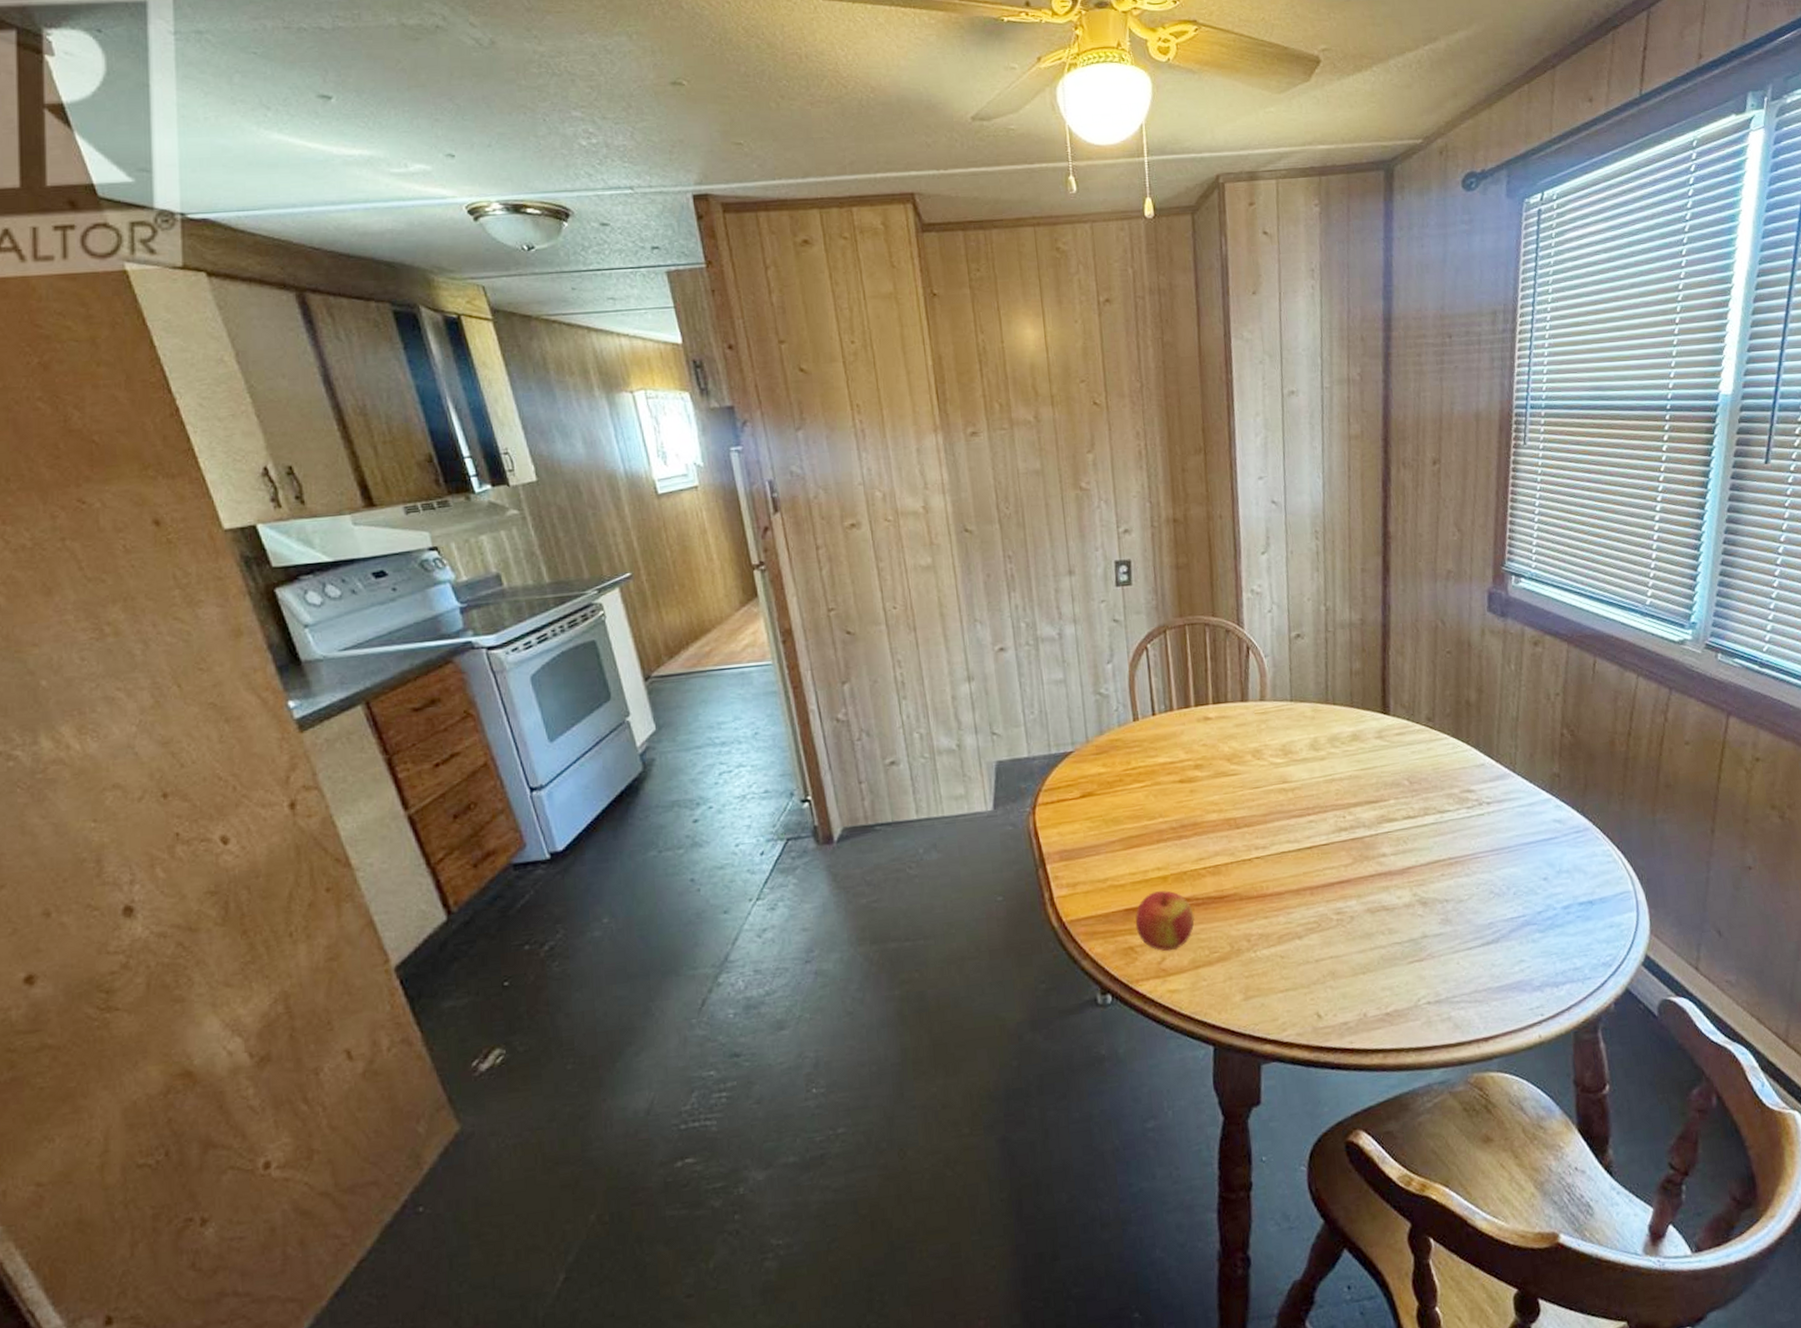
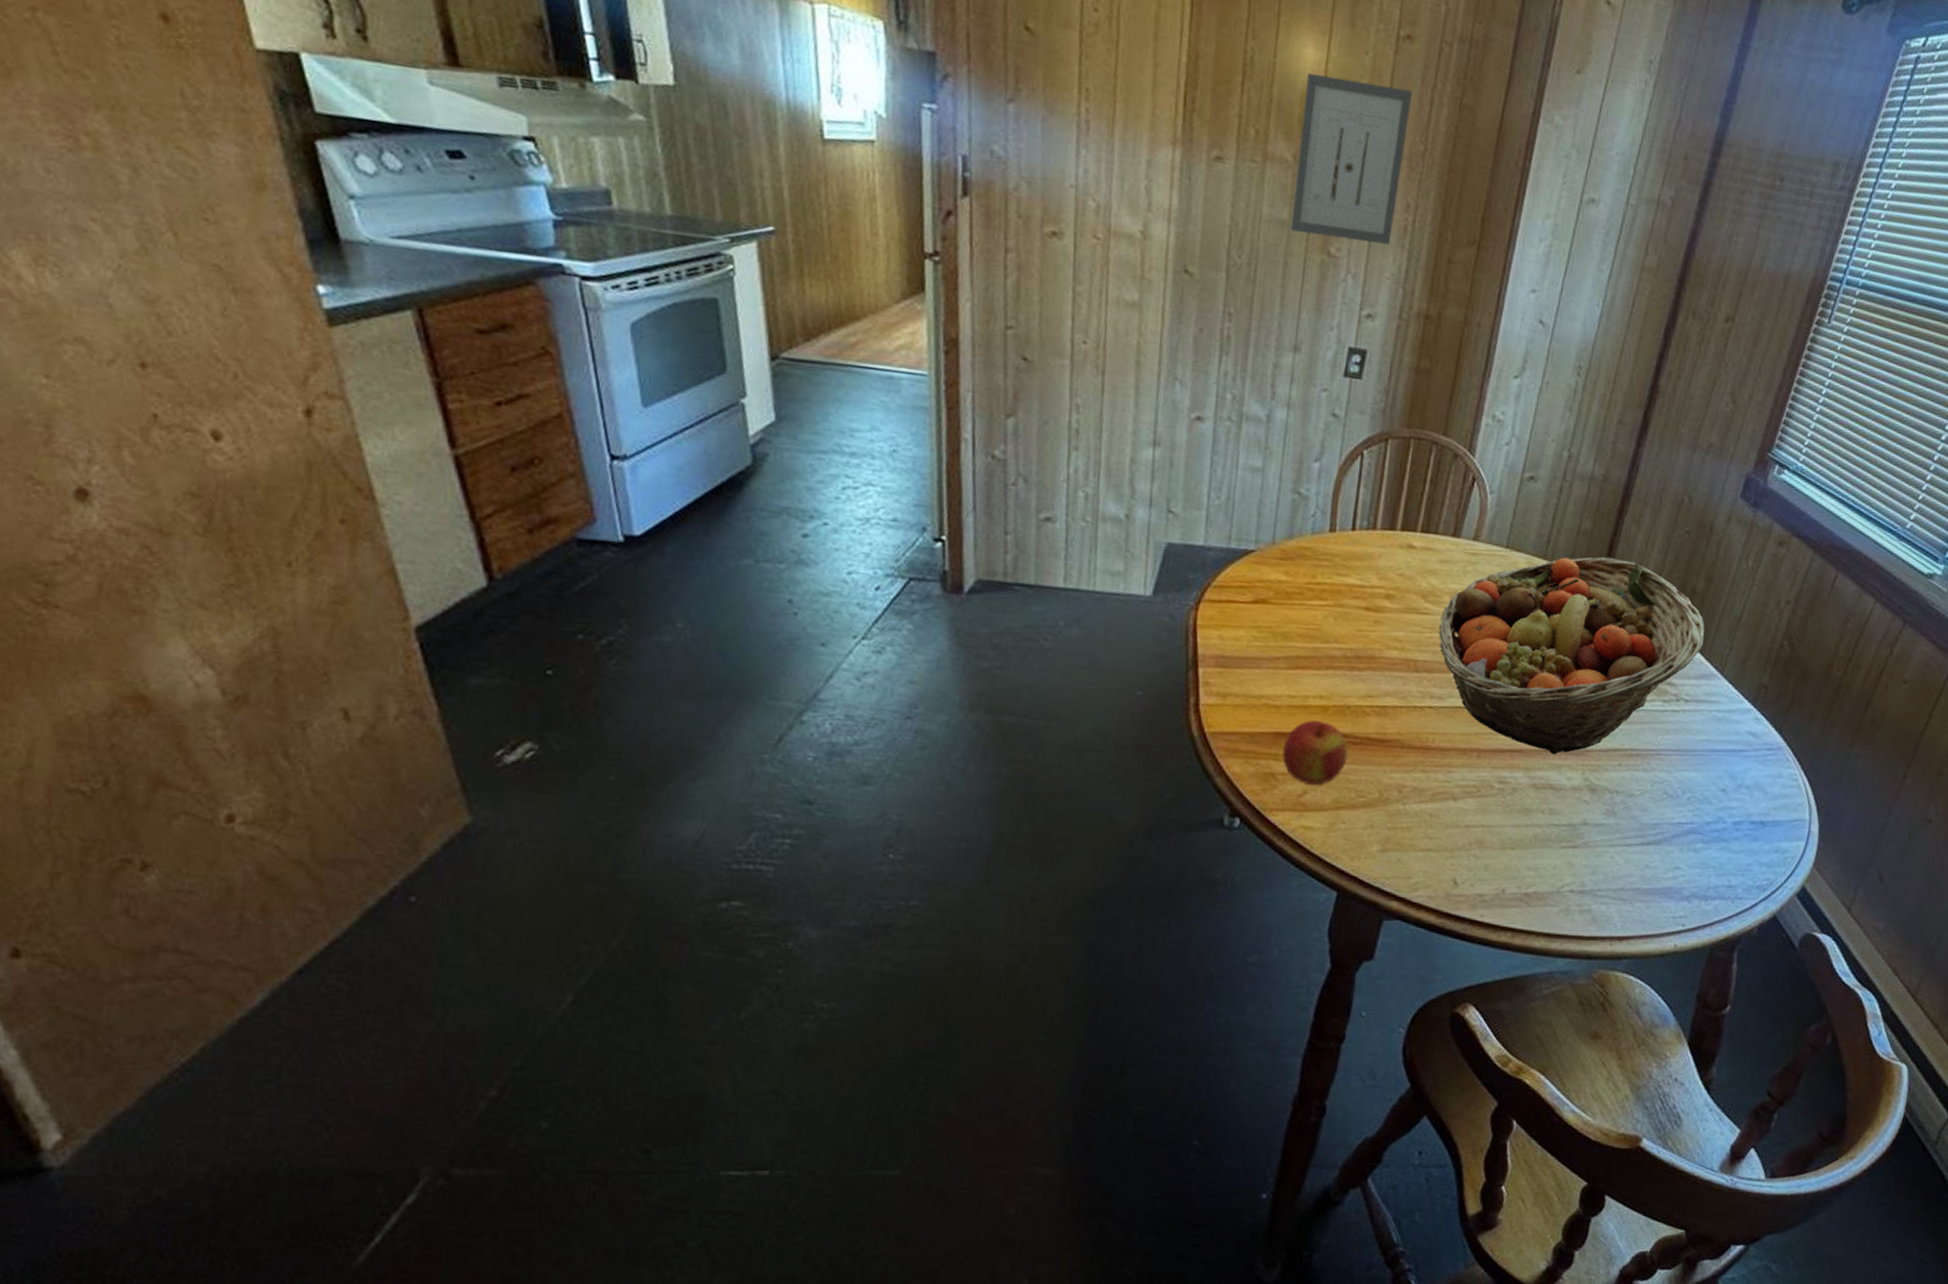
wall art: none [1032,342,1130,477] -> present [1290,73,1412,244]
fruit basket: none [1247,689,1490,878] -> present [1438,557,1705,755]

